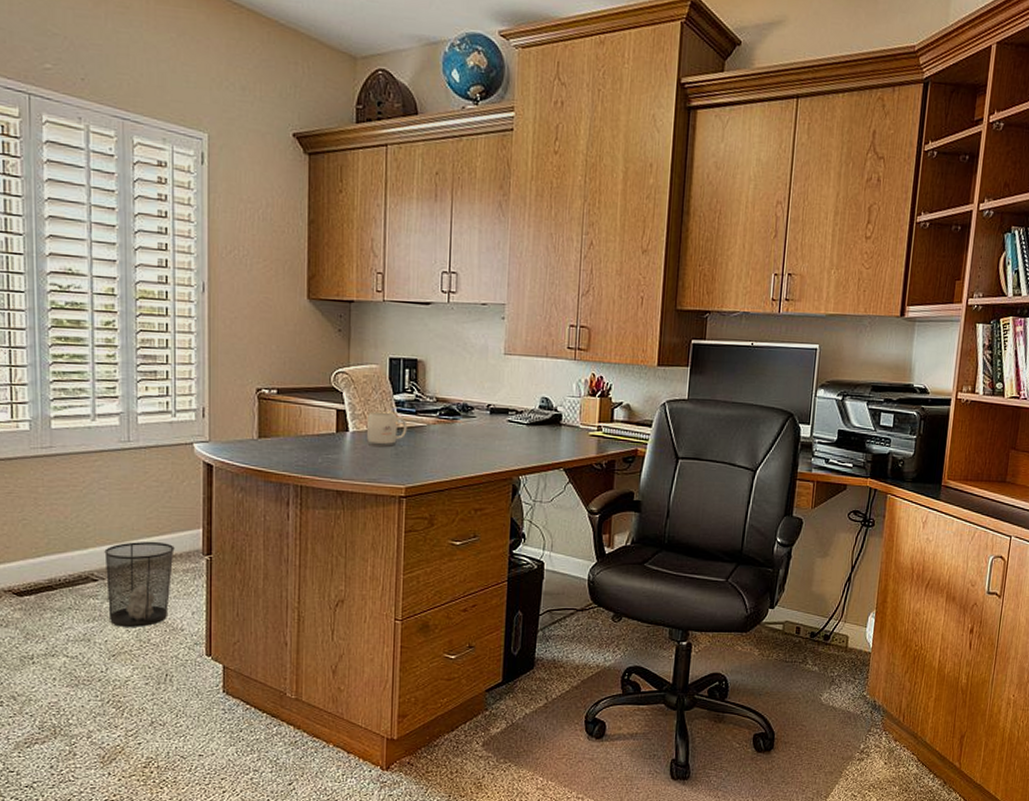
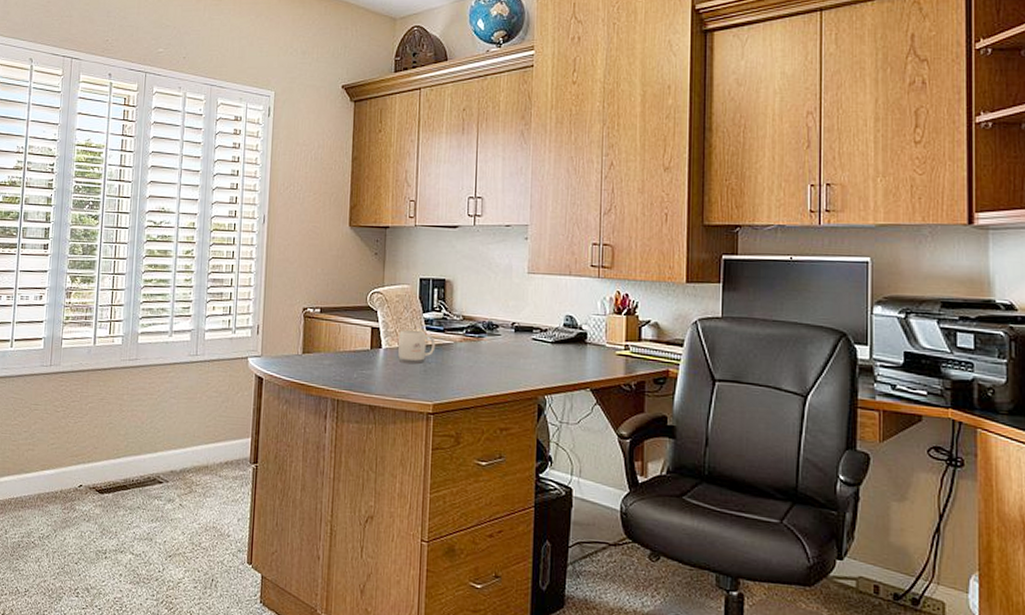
waste bin: present [104,541,175,627] -> none [169,448,227,530]

